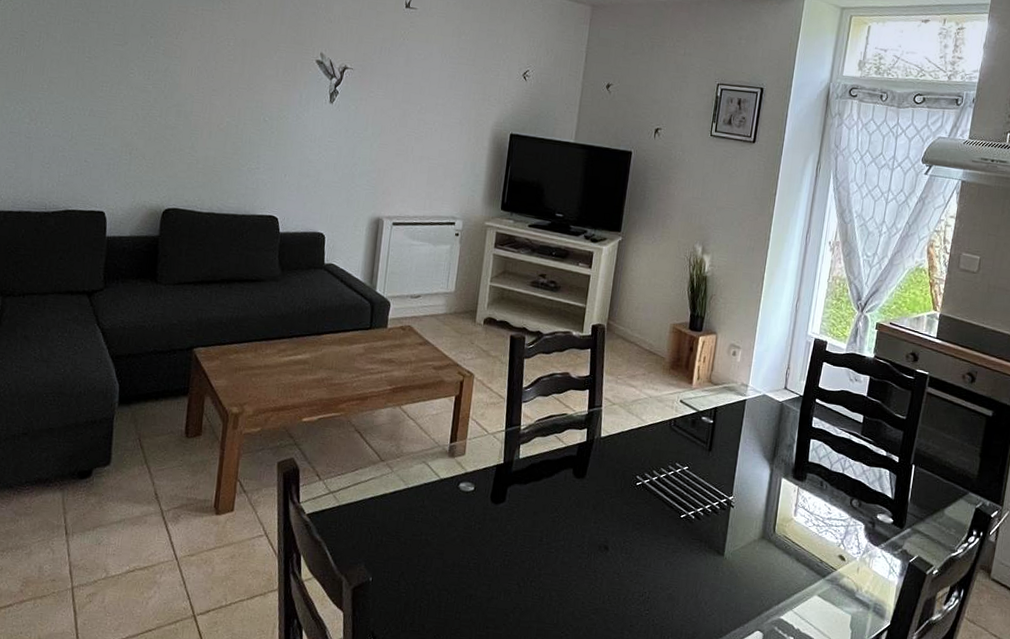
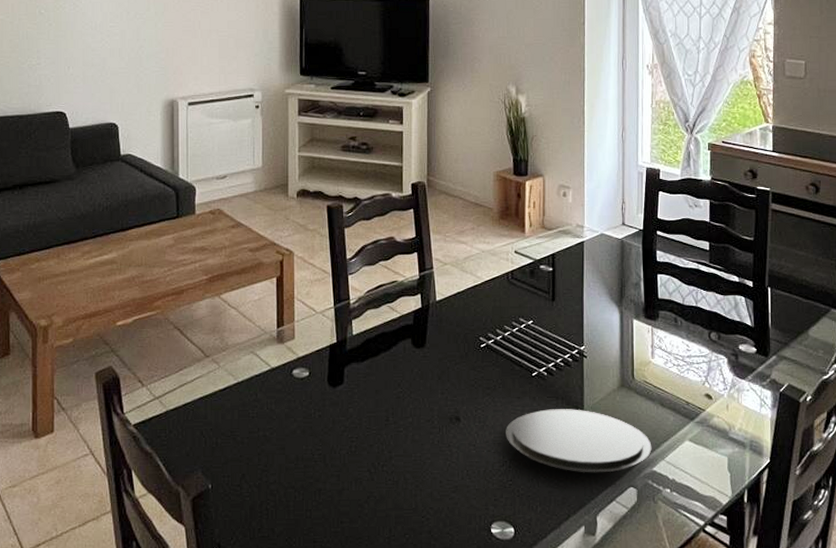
plate: none [648,550,783,615] -> present [506,409,652,473]

